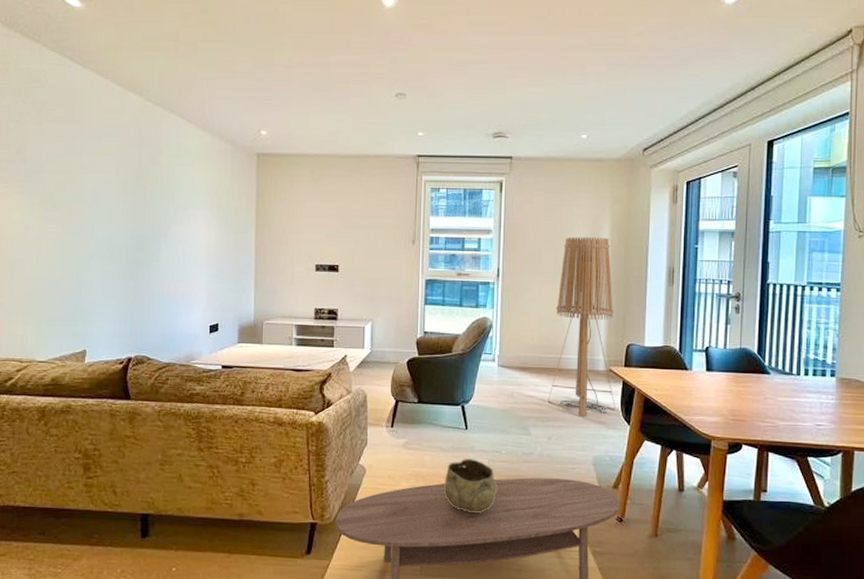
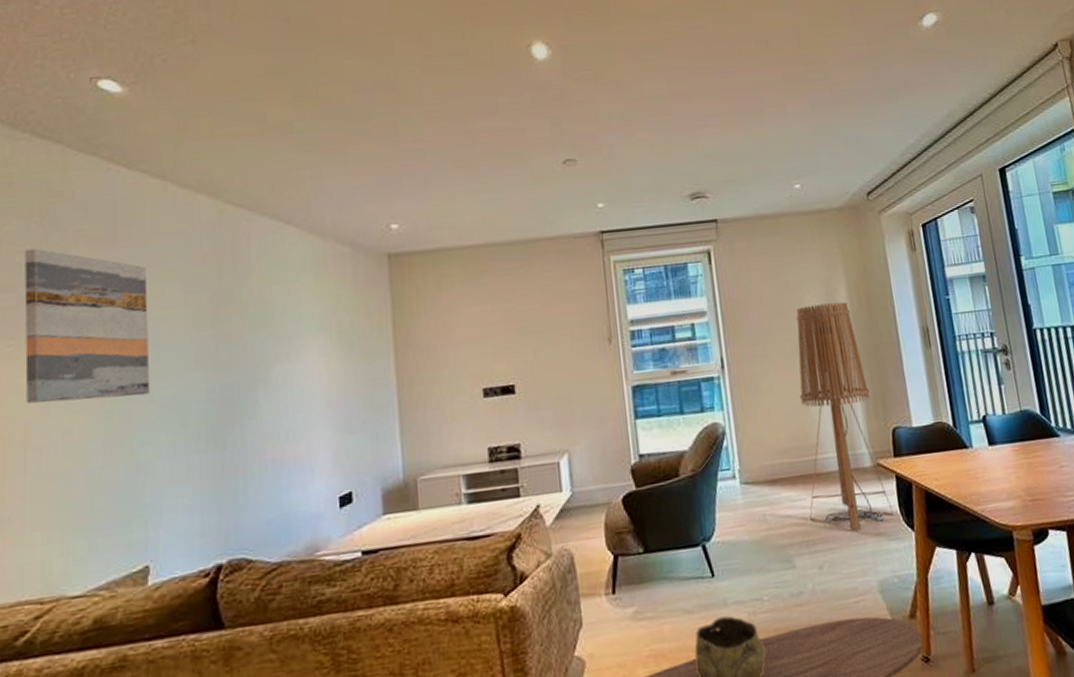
wall art: none [14,120,93,234] -> present [24,248,150,404]

